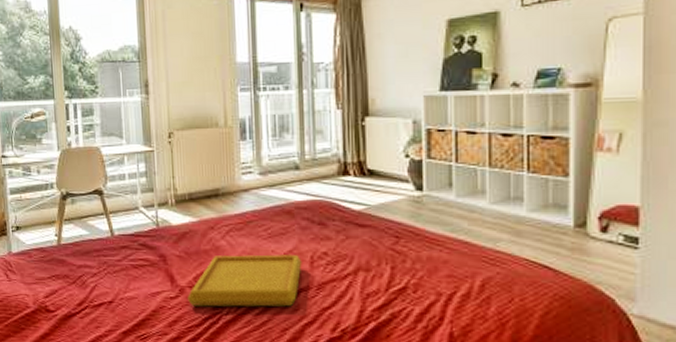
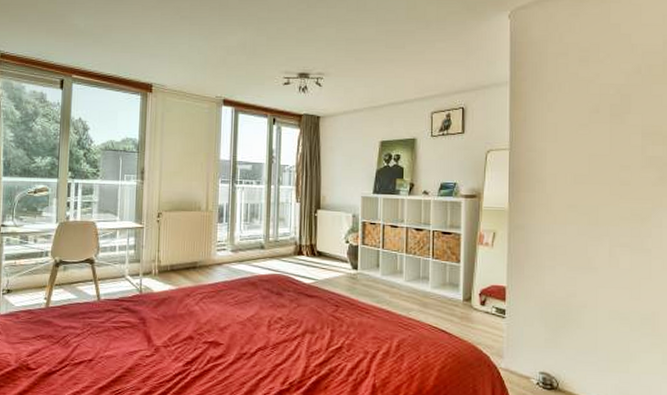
serving tray: present [186,254,302,307] -> none [161,319,261,364]

